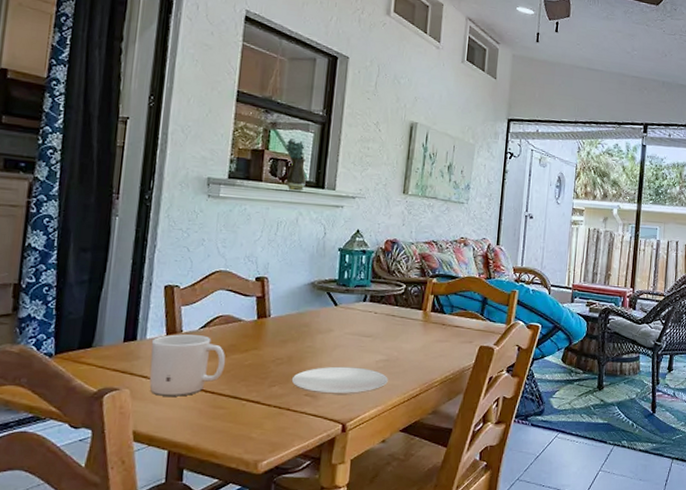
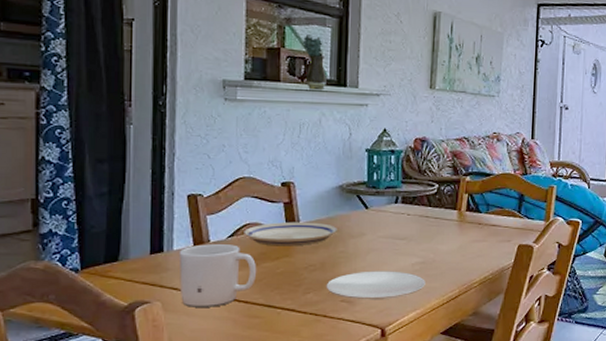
plate: none [216,315,306,340] -> present [244,221,337,247]

